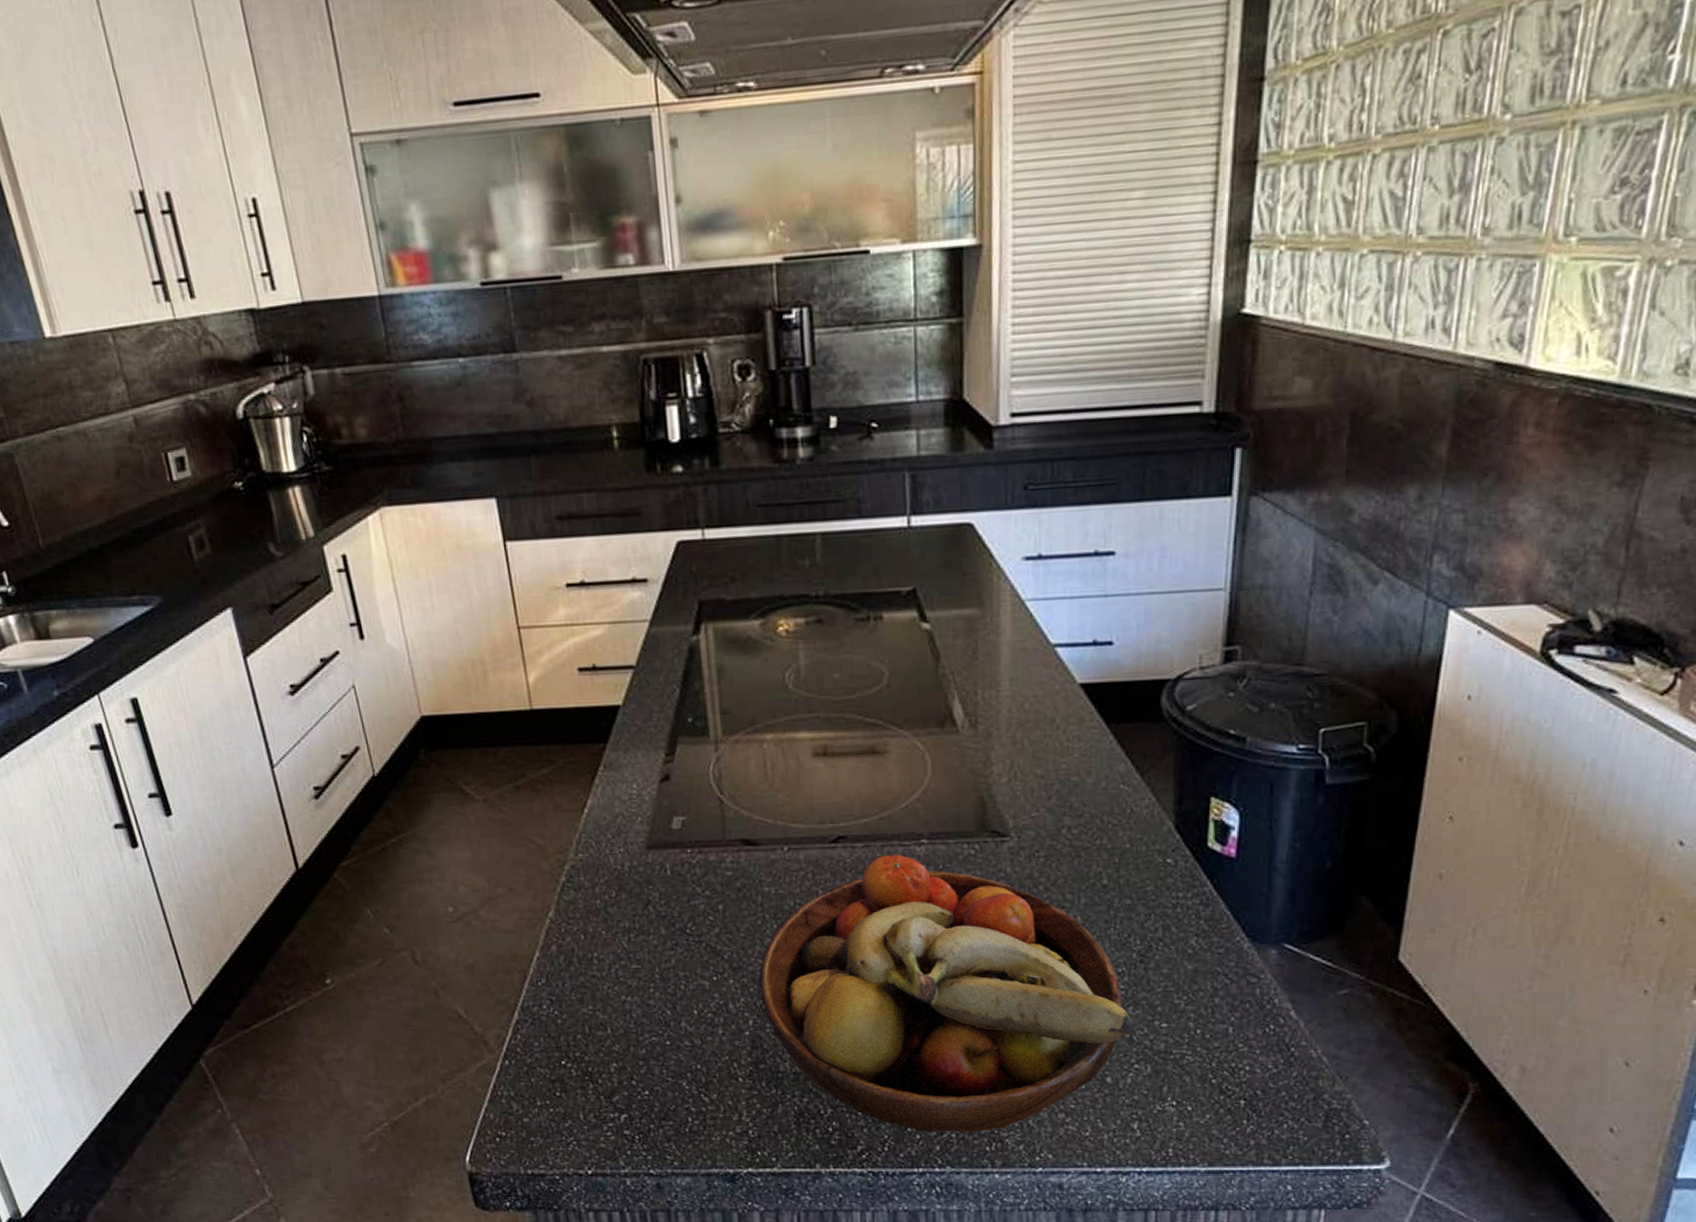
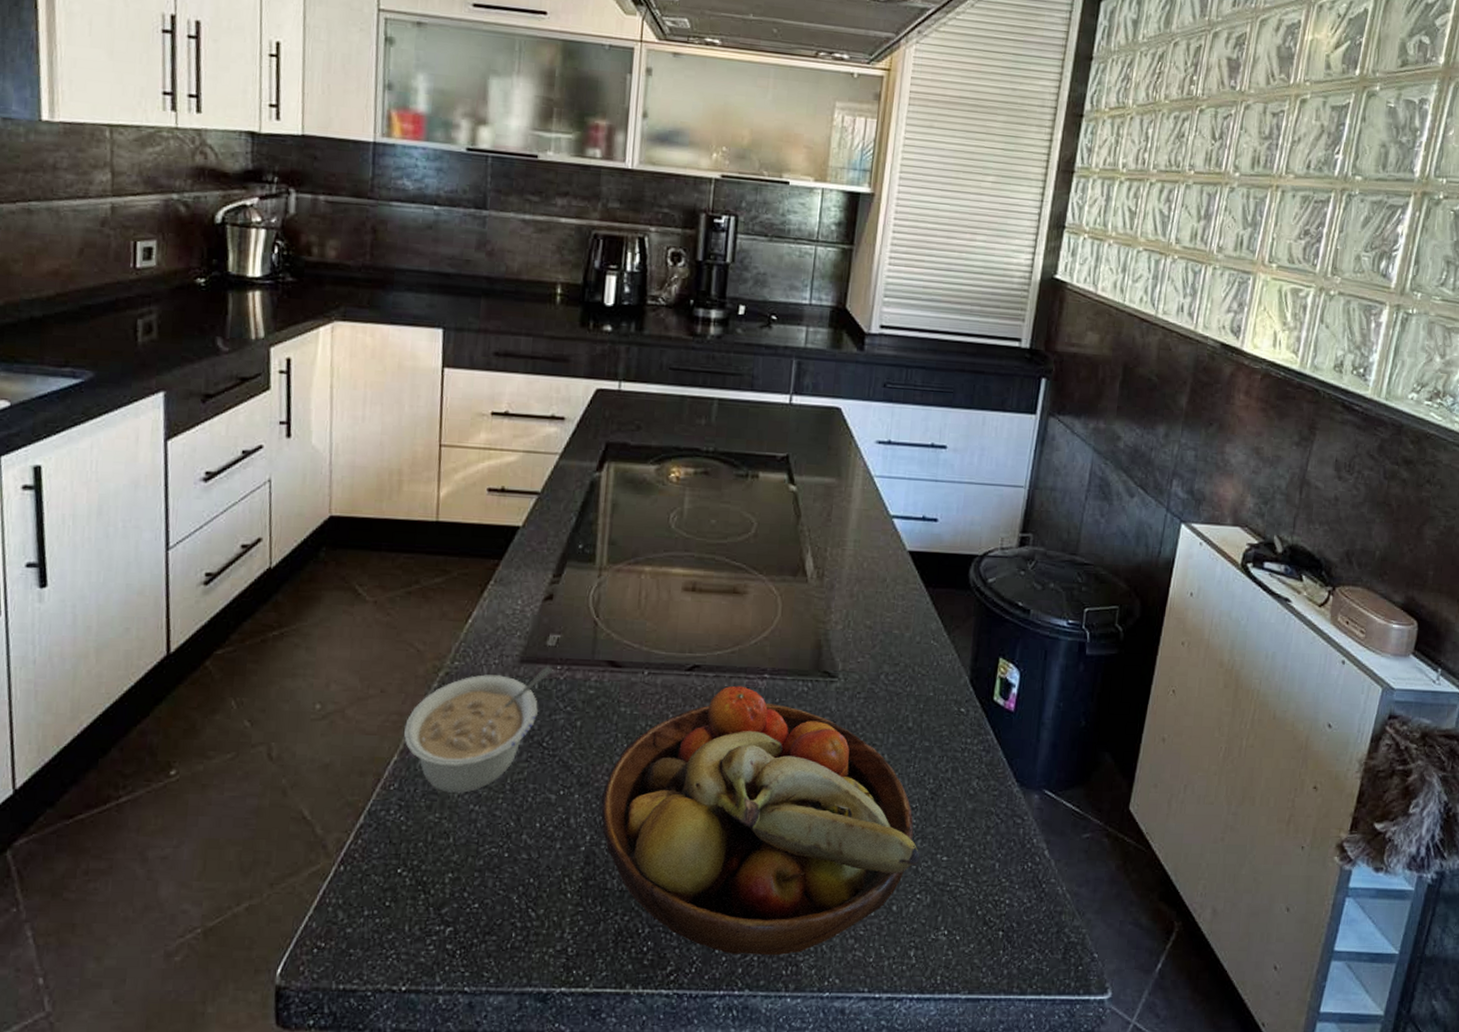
legume: none [540,851,684,986] -> present [403,667,553,794]

